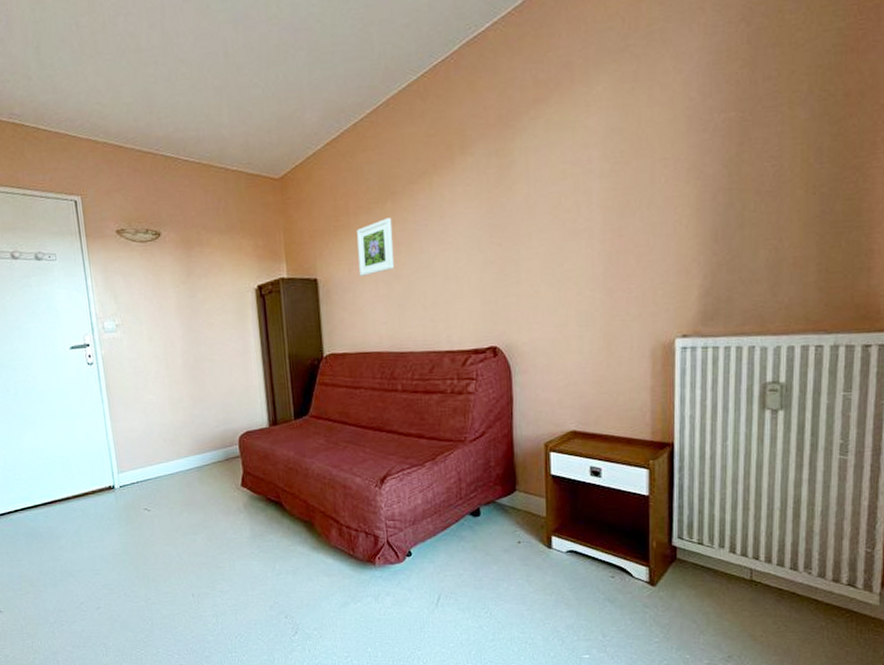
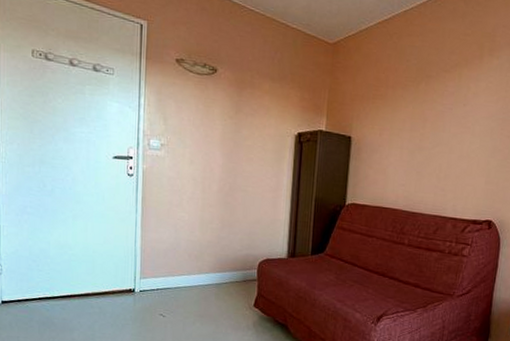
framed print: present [357,218,394,276] -> none [388,96,423,142]

